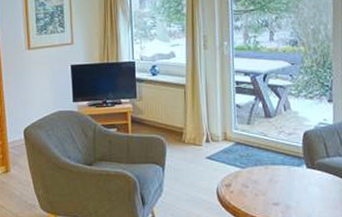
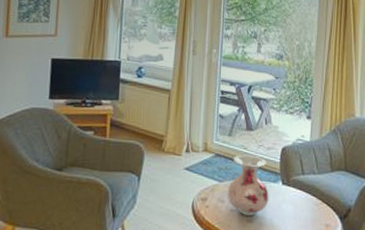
vase: none [250,141,294,199] -> present [227,154,269,215]

